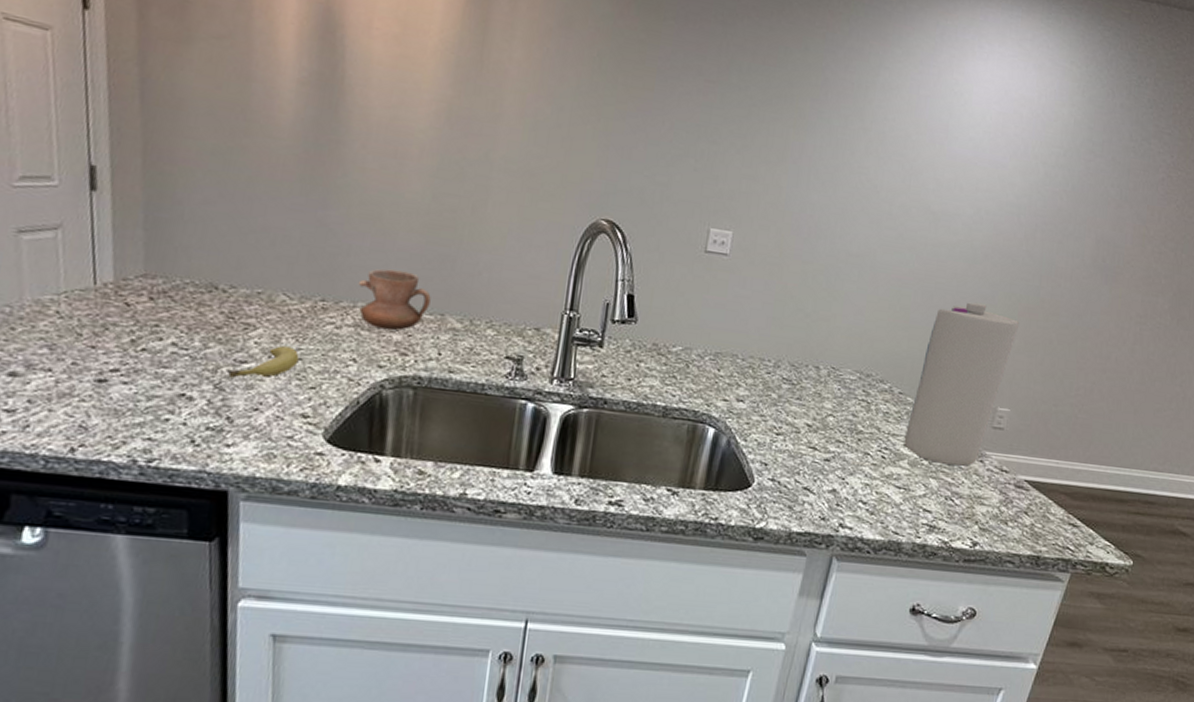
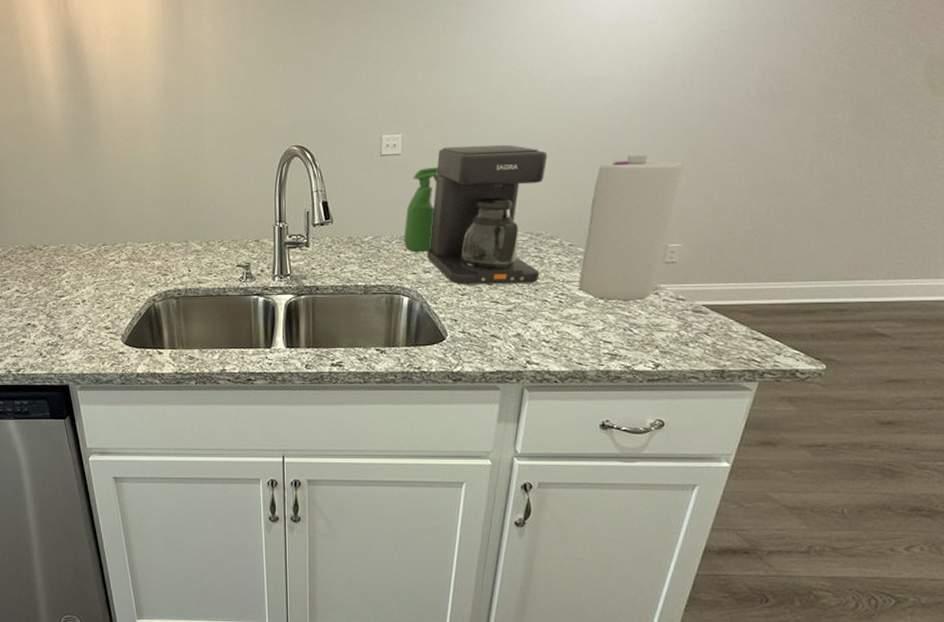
fruit: present [228,346,299,378] -> none [54,281,96,308]
ceramic jug: present [358,269,431,330] -> none [125,214,177,259]
spray bottle: none [718,275,769,376] -> present [404,167,439,252]
coffee maker: none [743,255,888,431] -> present [427,144,548,285]

